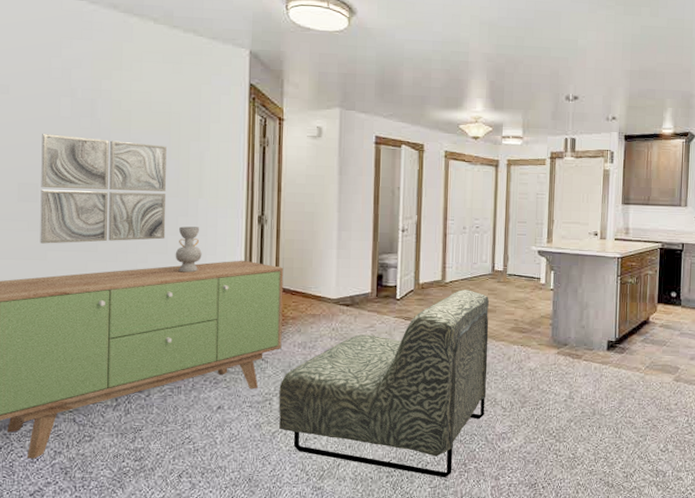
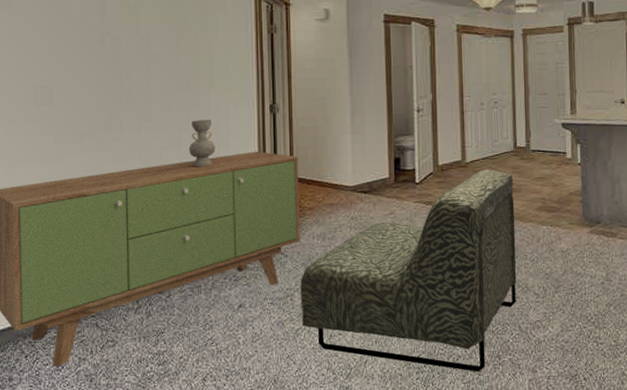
wall art: present [40,134,167,244] -> none [54,35,179,146]

